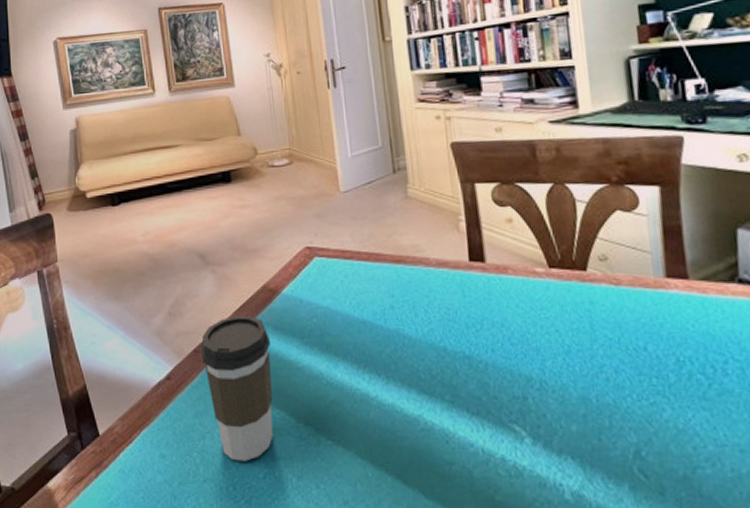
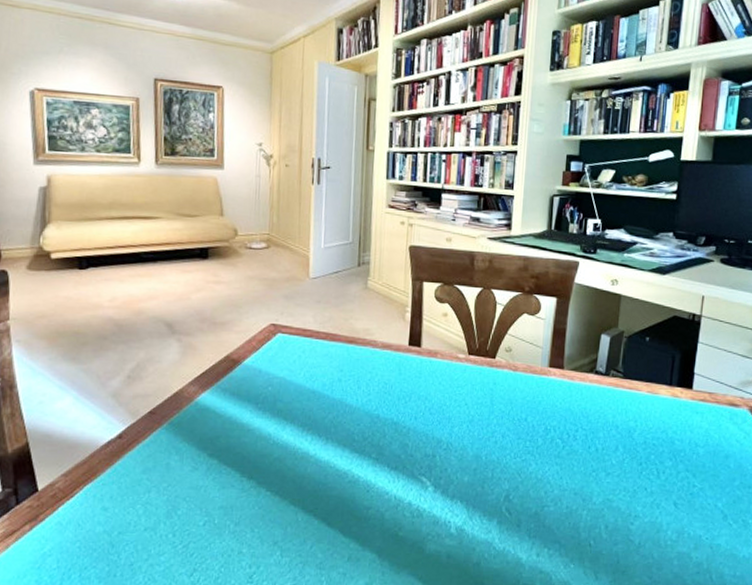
coffee cup: present [200,316,273,462] -> none [156,382,226,511]

